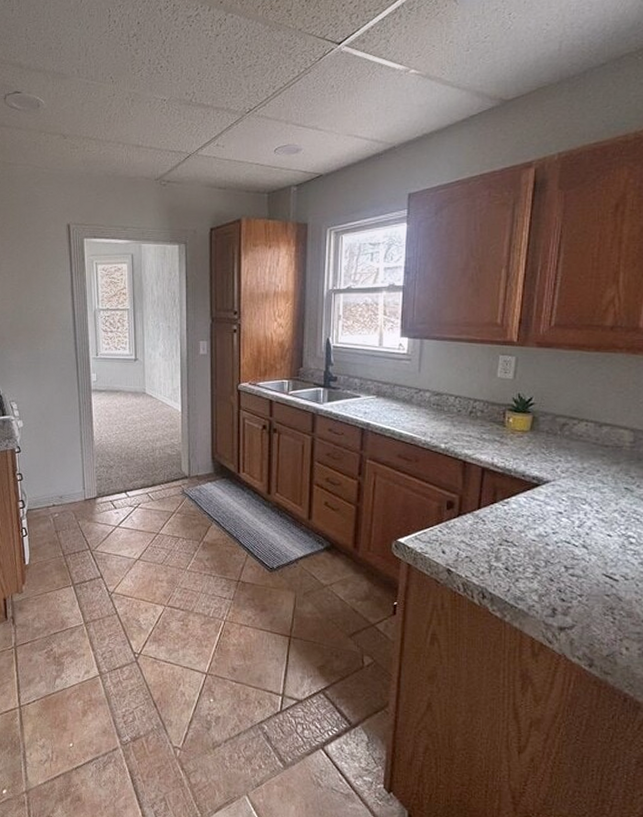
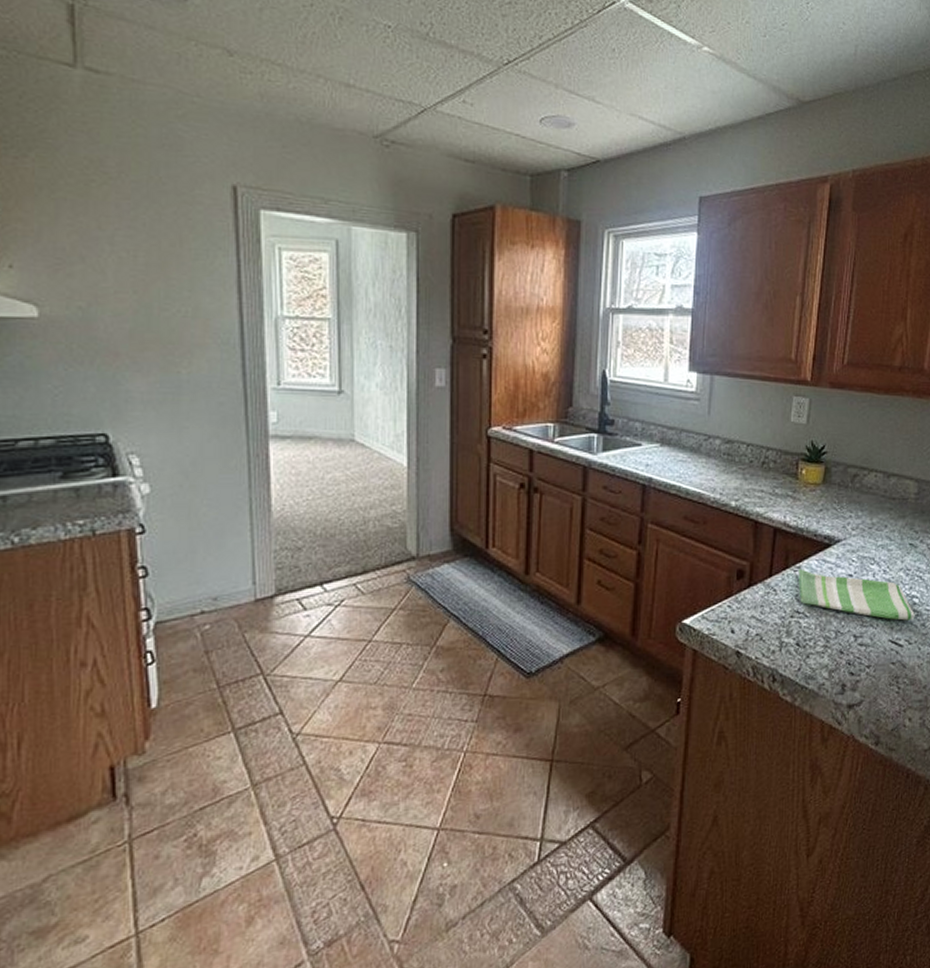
dish towel: none [506,504,632,558] -> present [798,568,915,621]

